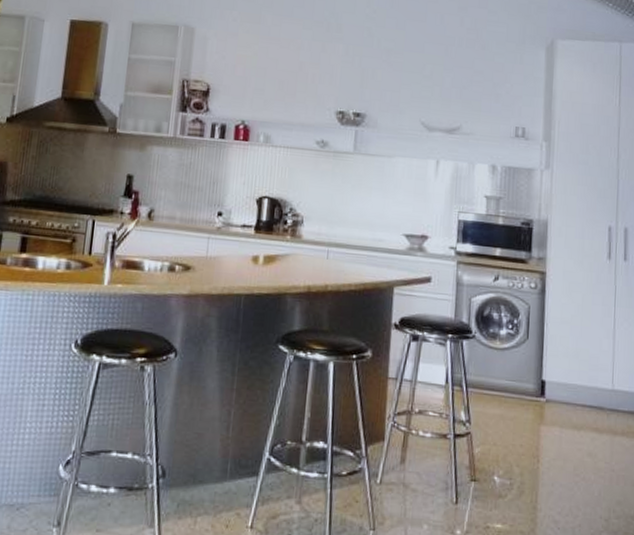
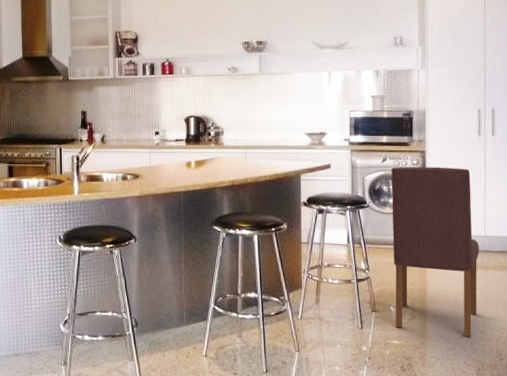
dining chair: none [499,289,606,526] -> present [391,167,480,337]

